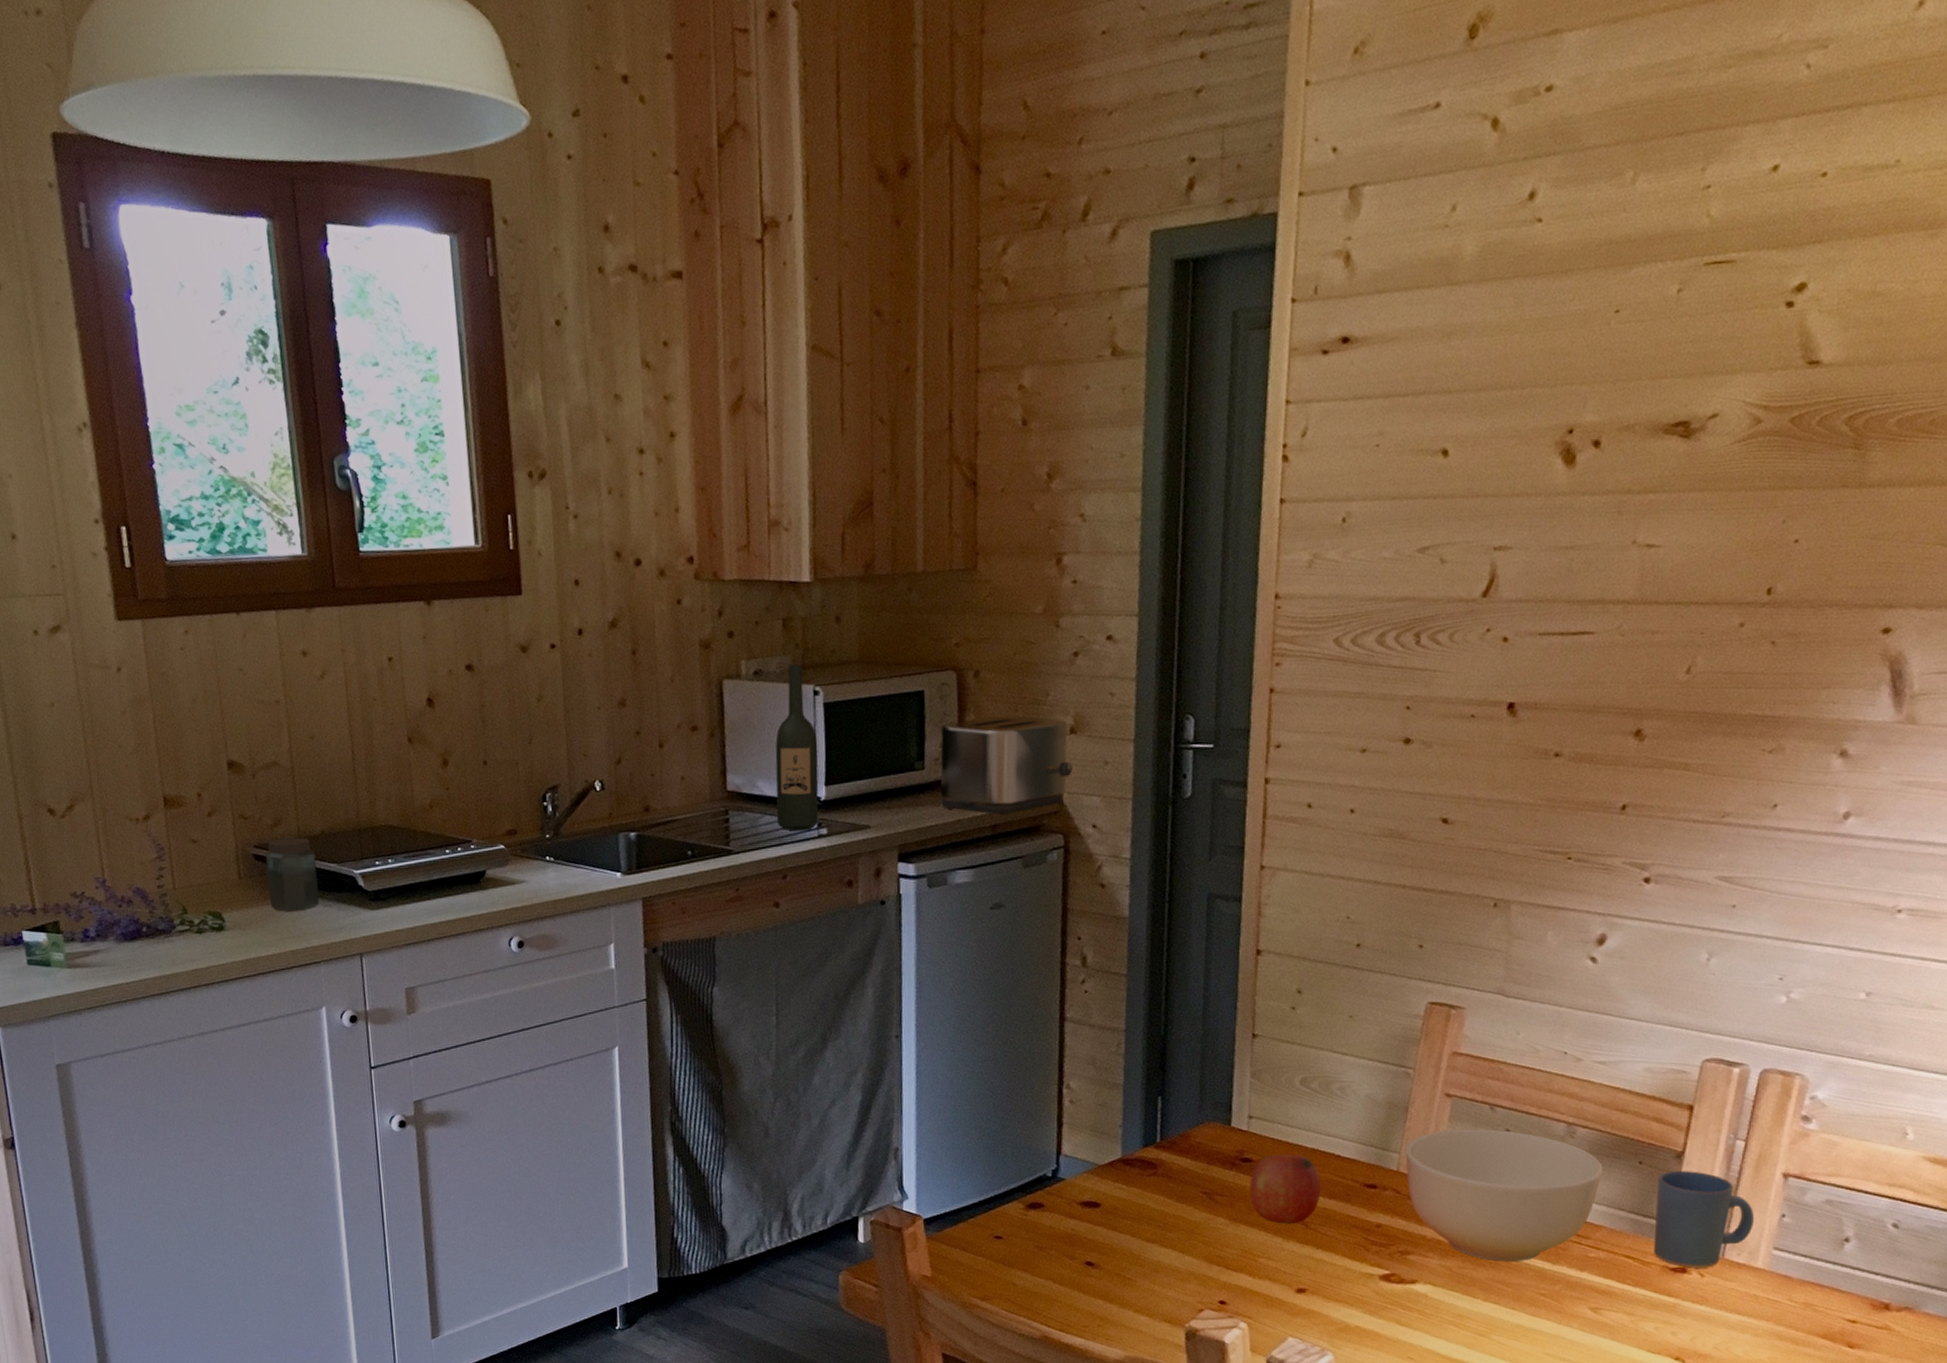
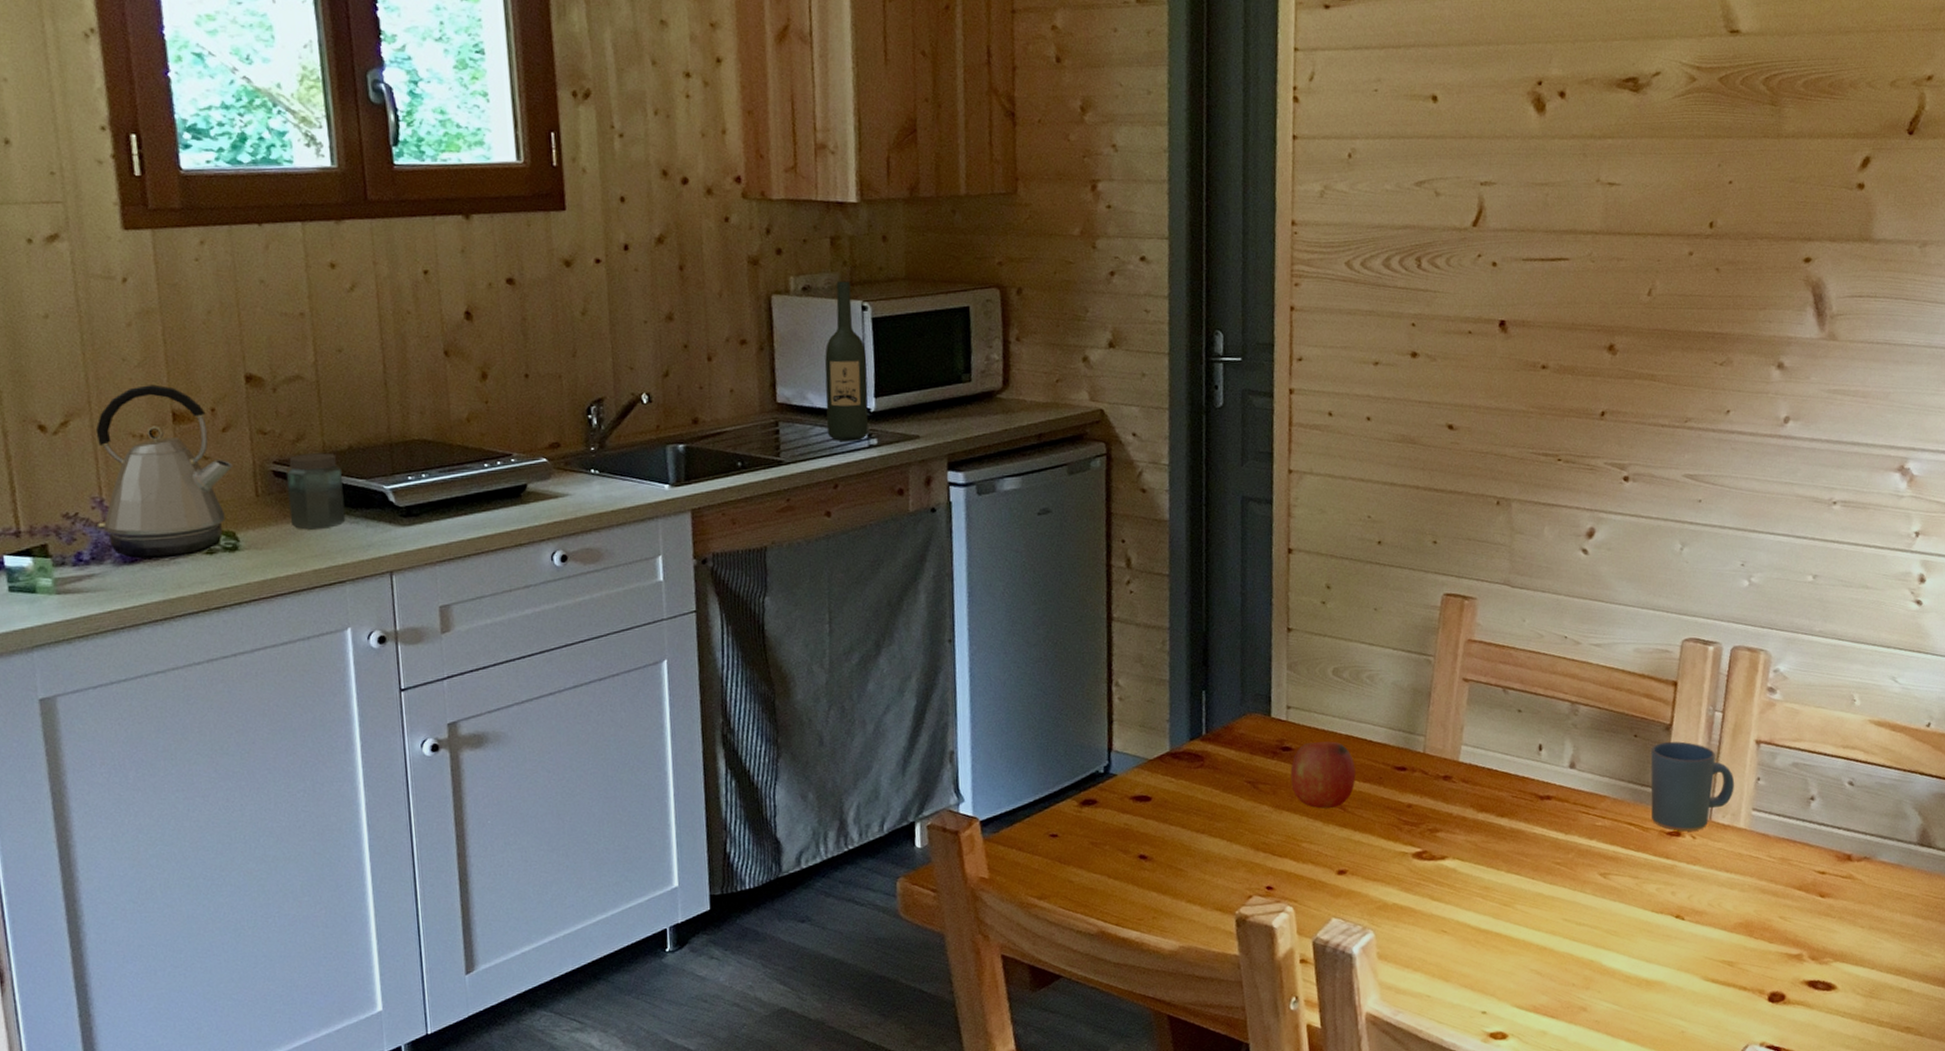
kettle: none [97,770,218,937] -> present [95,384,233,559]
toaster: present [940,715,1072,816] -> none [986,330,1112,425]
bowl: present [1405,1128,1603,1262] -> none [1430,710,1604,835]

